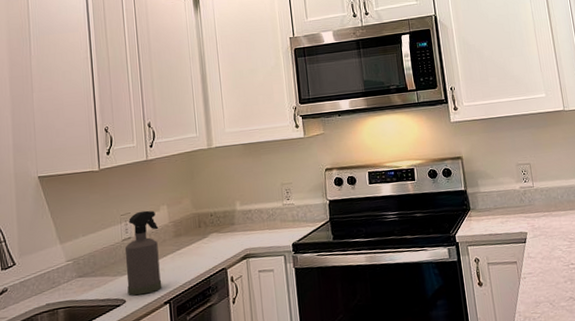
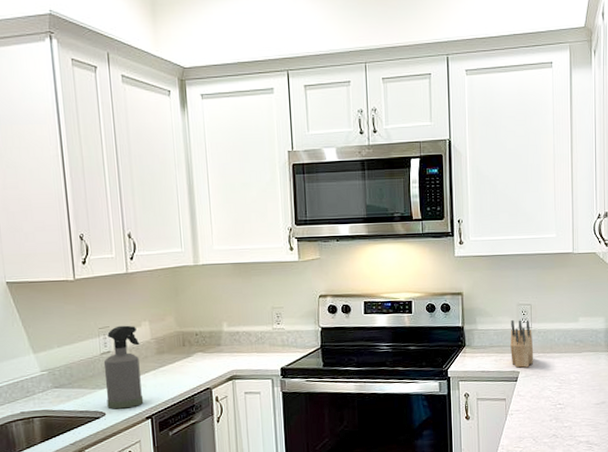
knife block: none [512,179,540,229] -> present [510,319,534,368]

